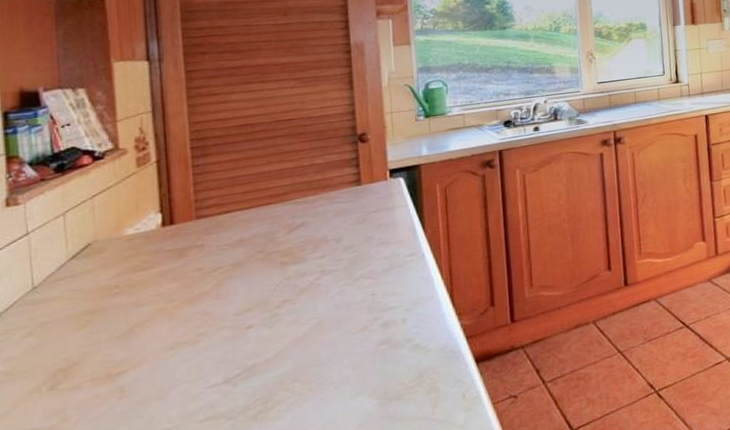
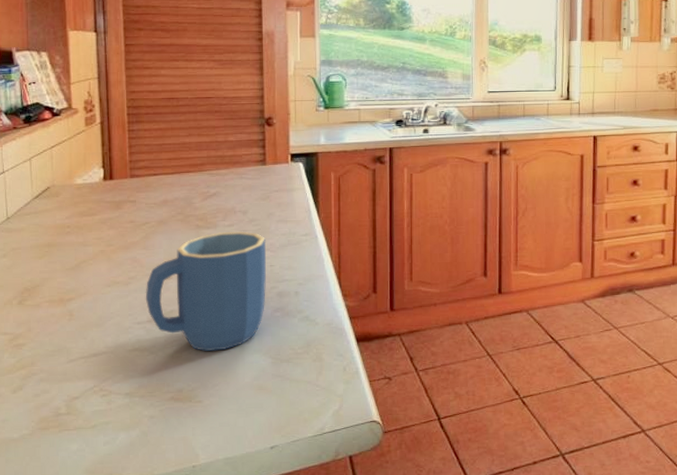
mug: none [219,261,368,406] -> present [145,231,267,351]

